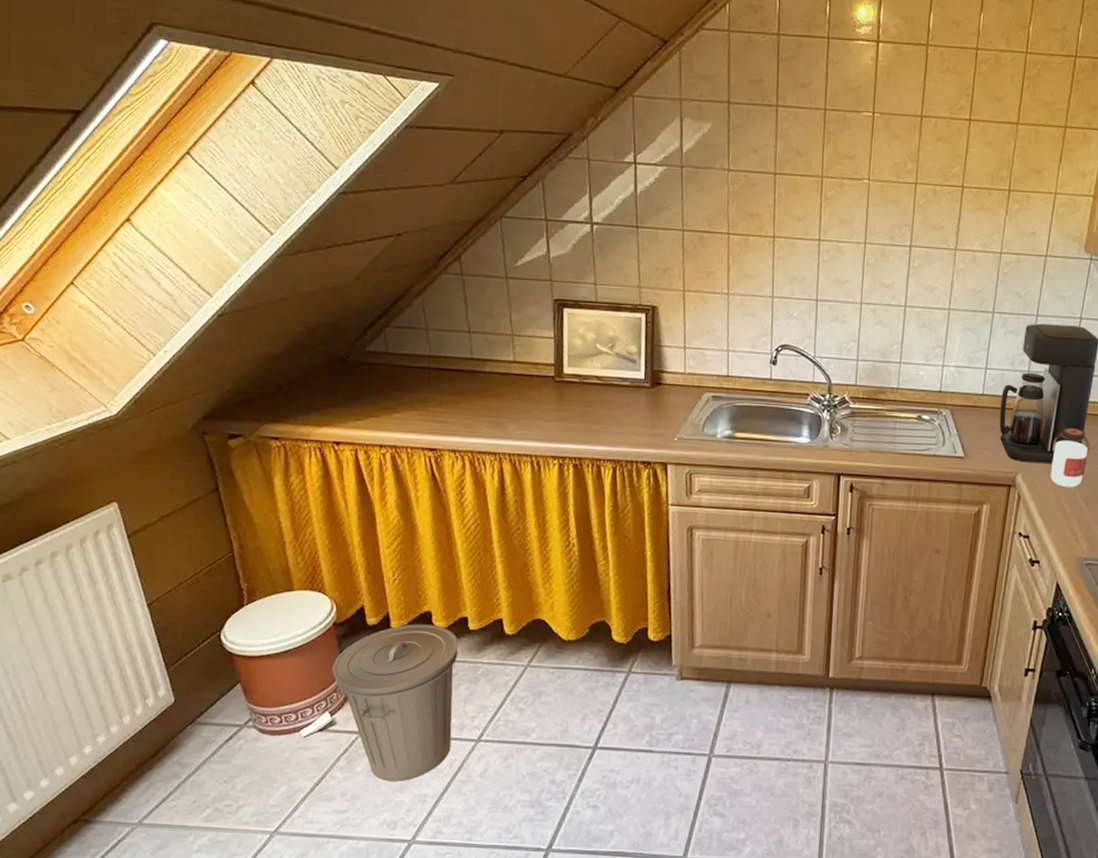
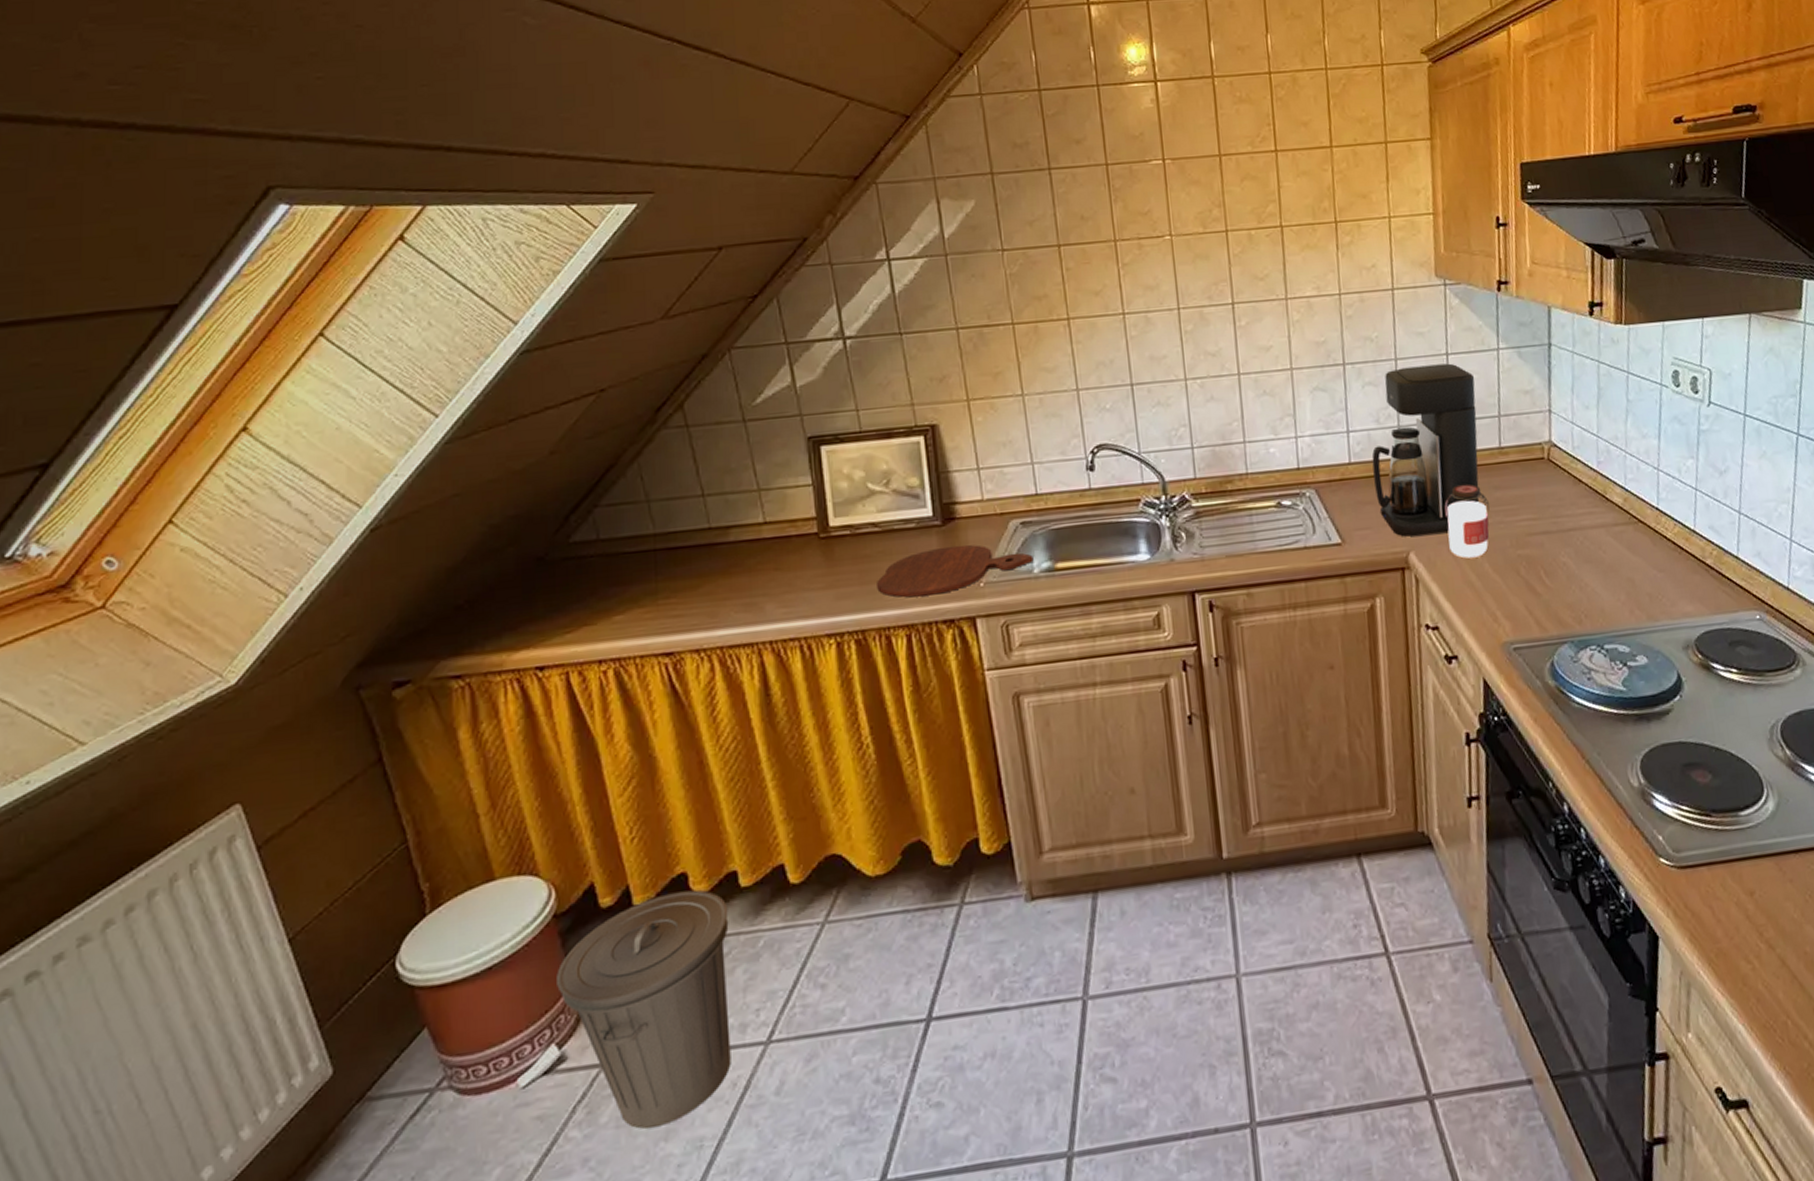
cutting board: none [595,404,718,441] -> present [877,545,1034,598]

